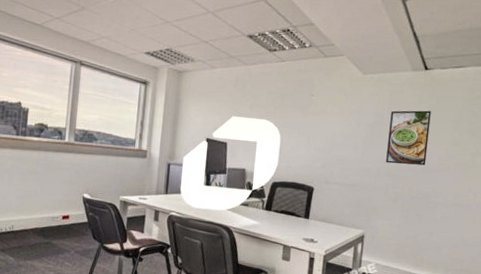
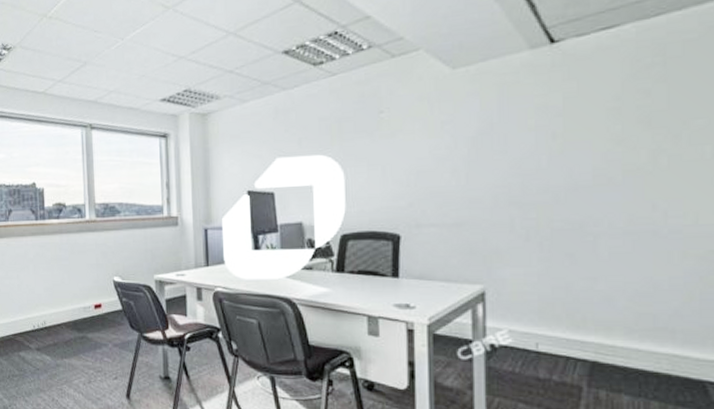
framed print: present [386,110,431,166] -> none [503,101,571,187]

